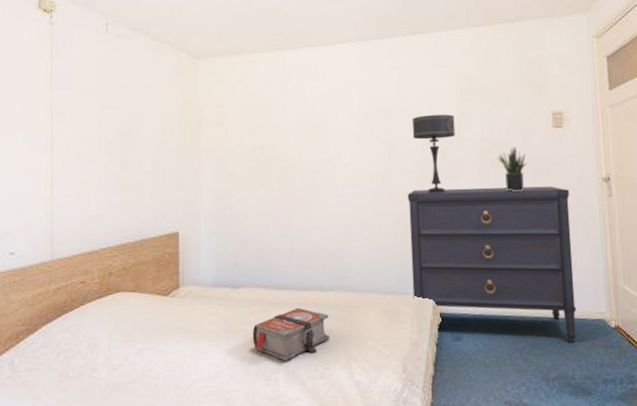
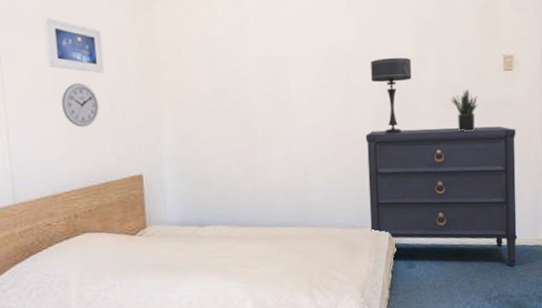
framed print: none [95,76,148,130] -> present [43,17,105,74]
wall clock: none [105,140,141,183] -> present [61,83,99,127]
bible: present [252,307,331,362] -> none [219,242,294,292]

